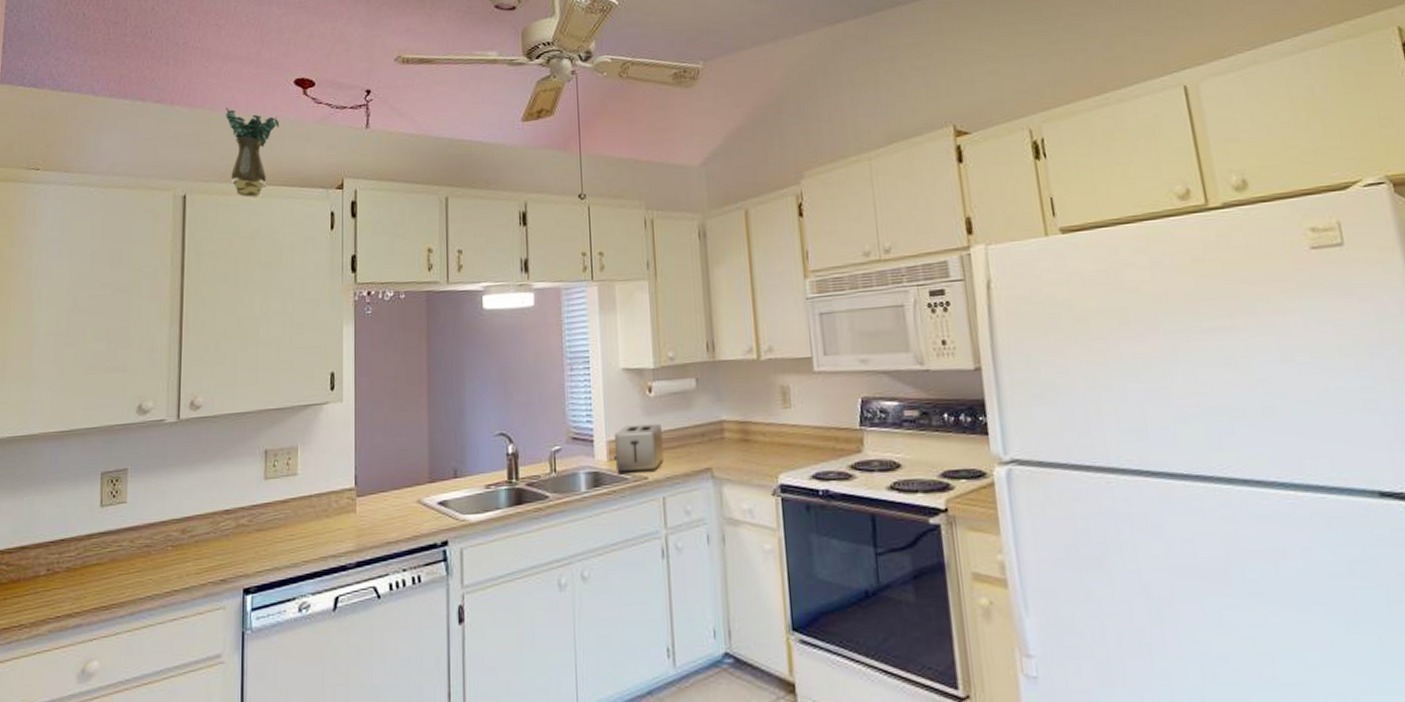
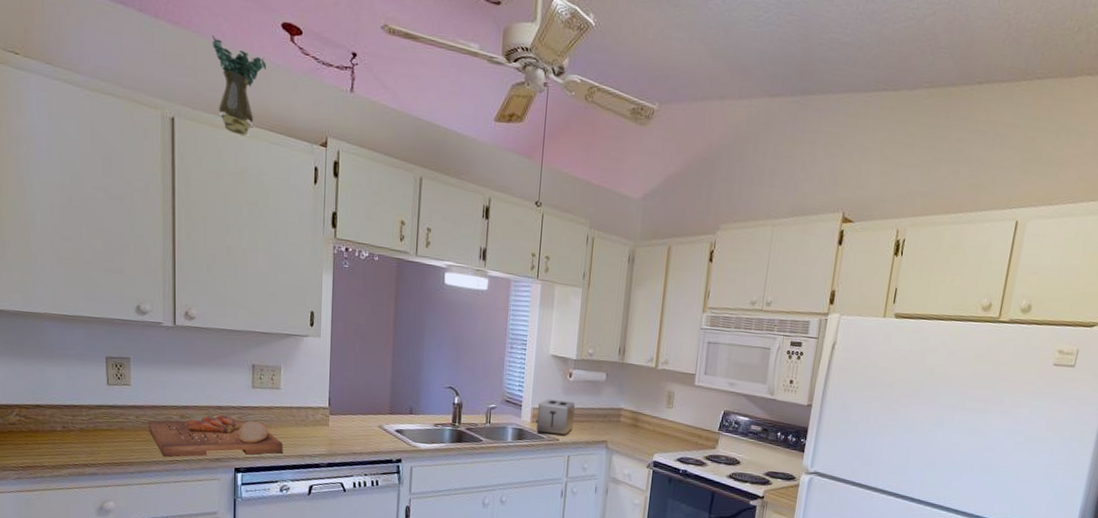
cutting board: none [144,520,302,589] -> present [149,414,283,458]

